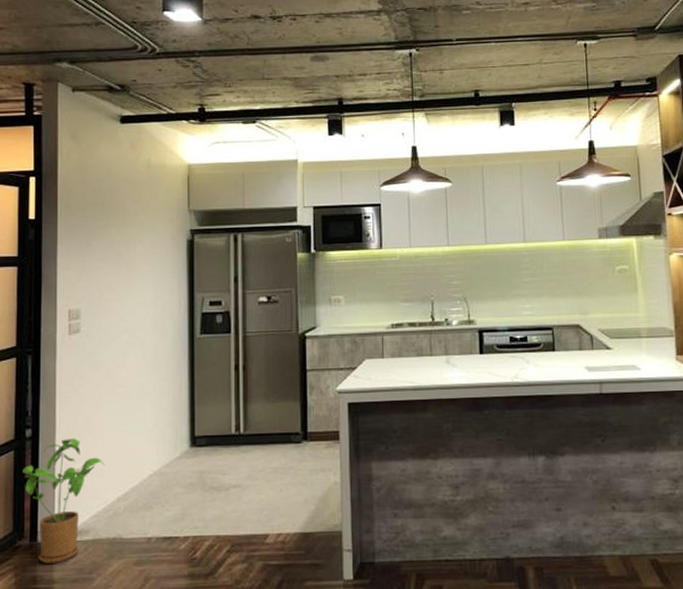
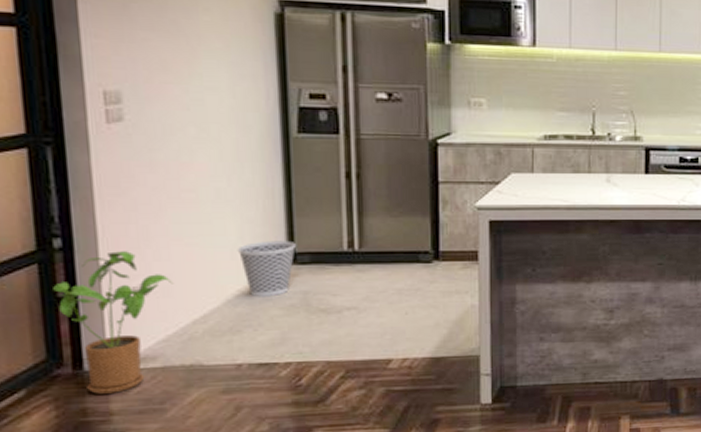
wastebasket: none [152,426,196,477] -> present [237,240,296,297]

